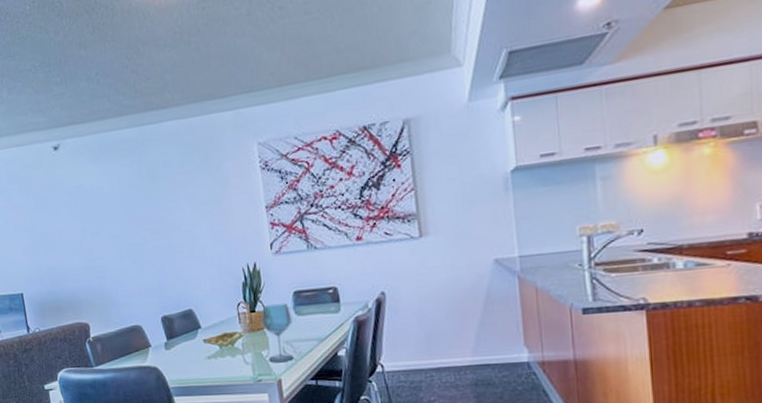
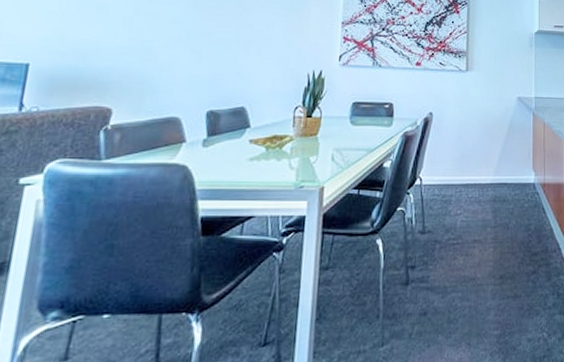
wine glass: present [261,302,294,363] -> none [315,111,347,170]

